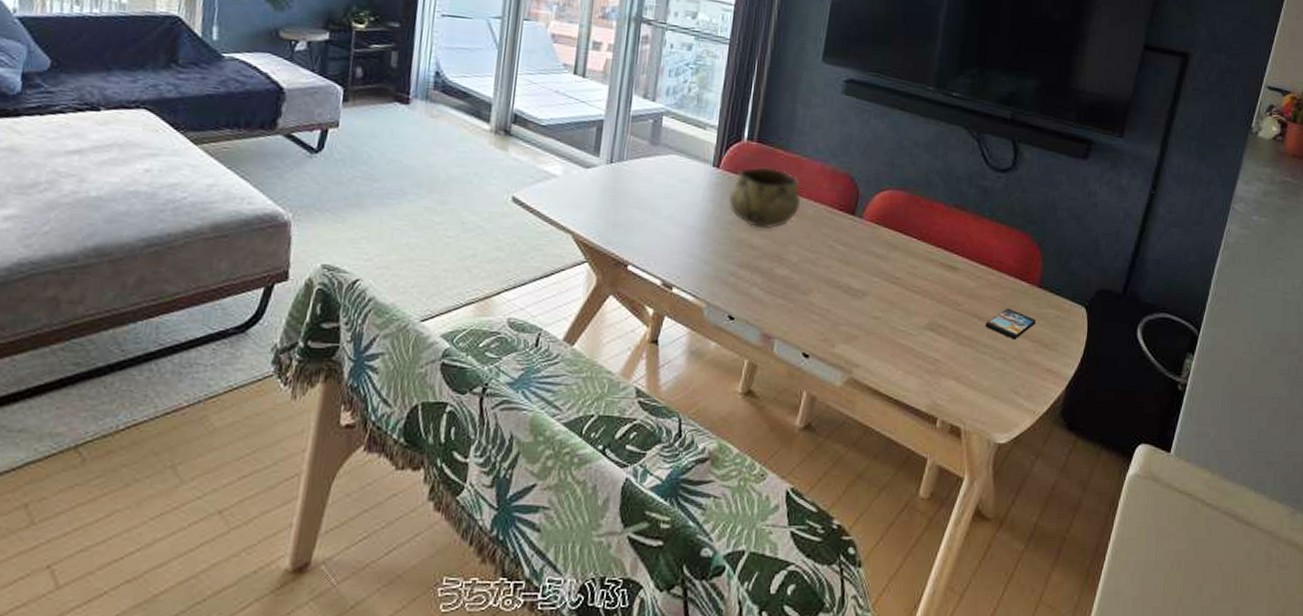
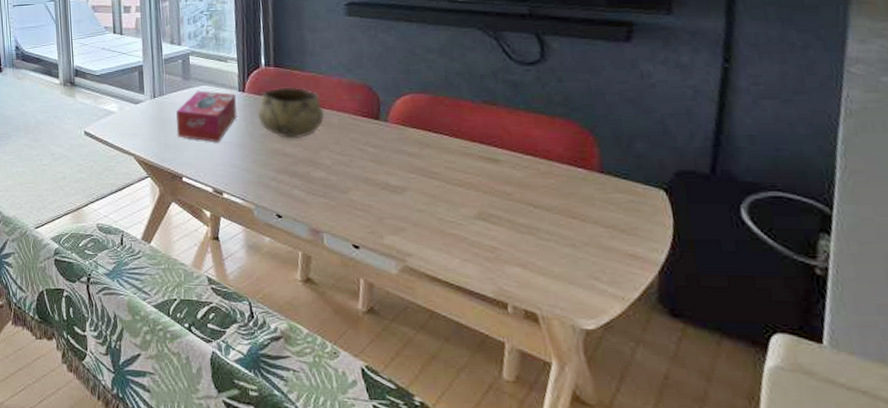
tissue box: none [630,160,709,226] -> present [176,90,237,143]
smartphone: present [985,308,1036,340] -> none [543,195,605,226]

